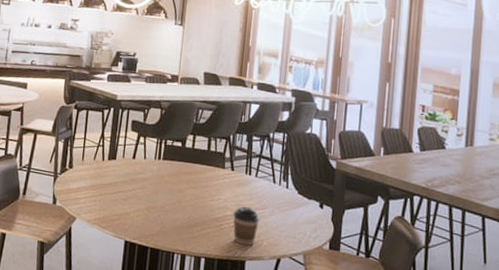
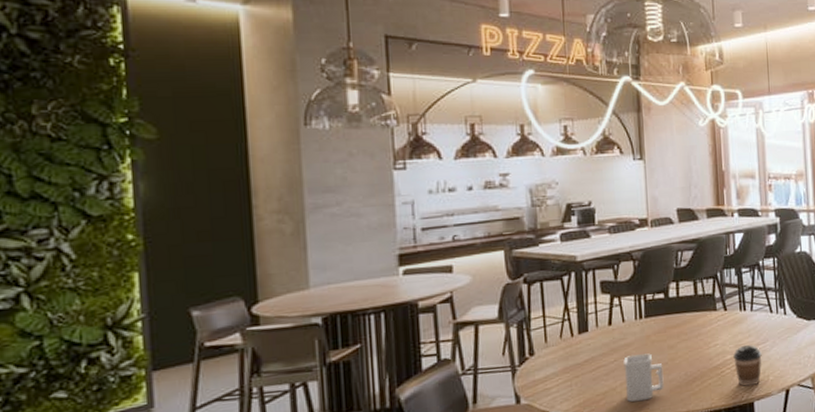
mug: none [137,188,171,231] -> present [623,353,664,402]

